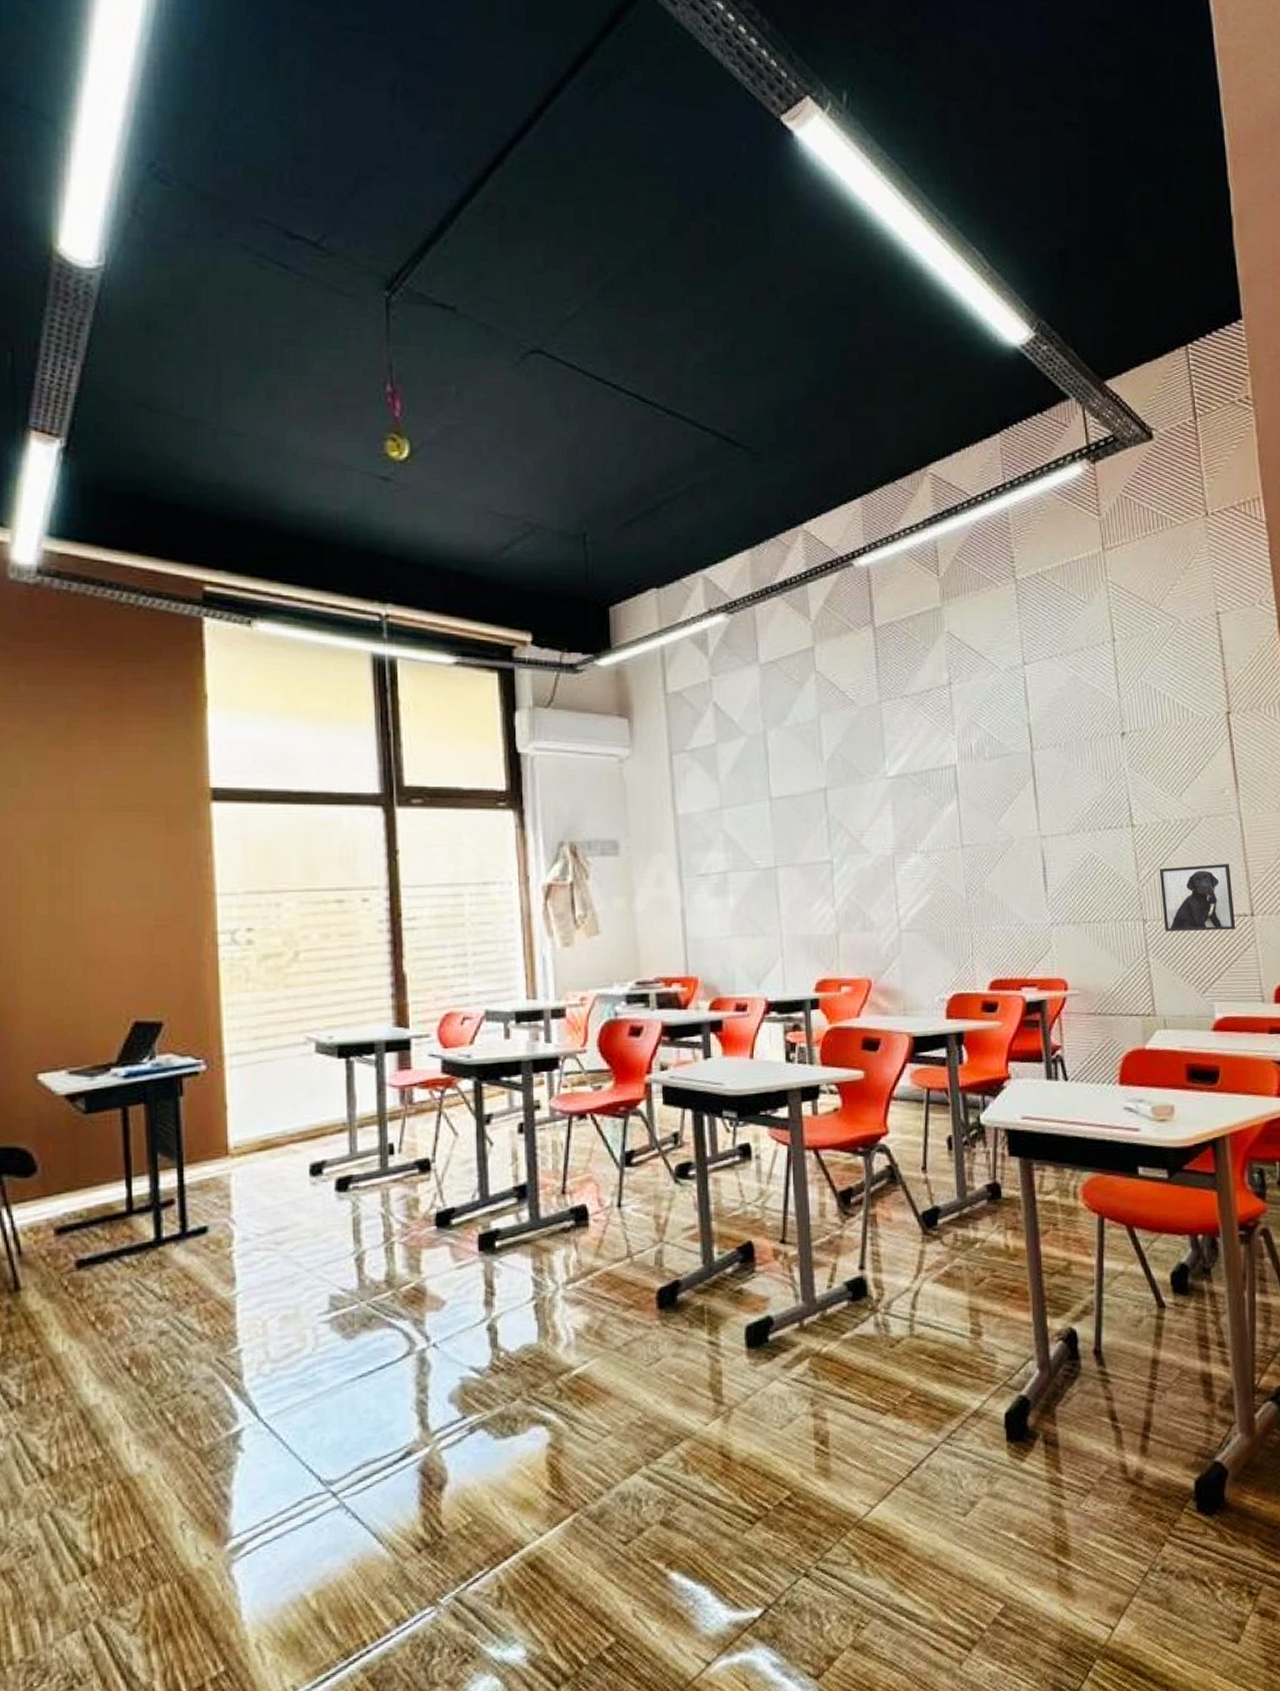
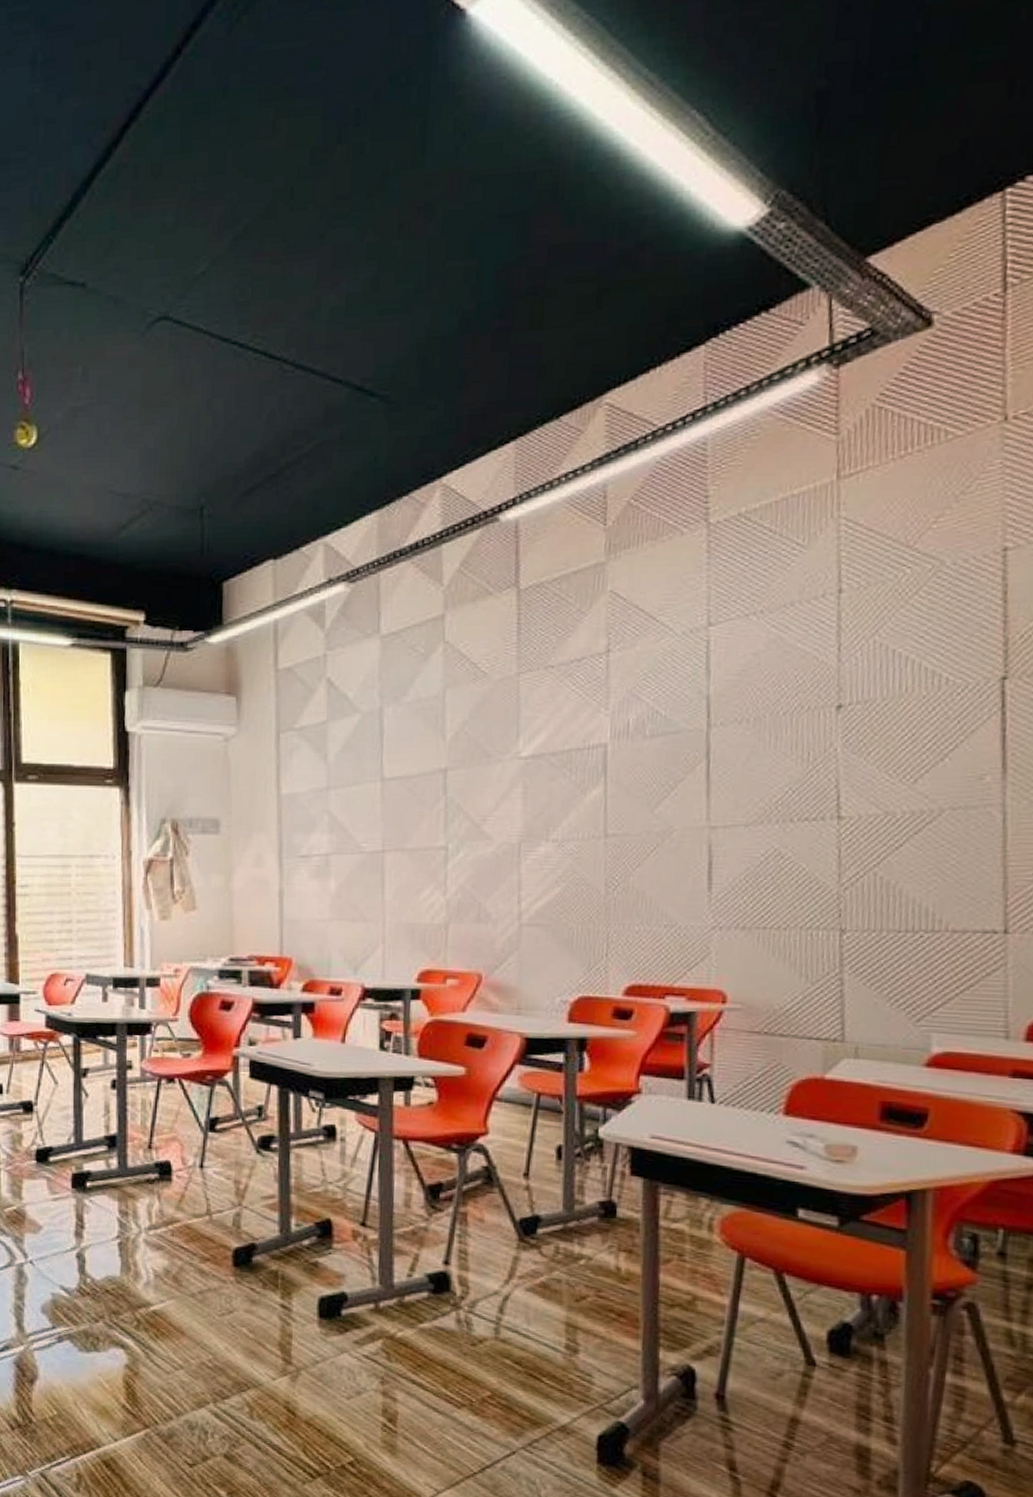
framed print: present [1159,864,1236,931] -> none [870,867,980,948]

